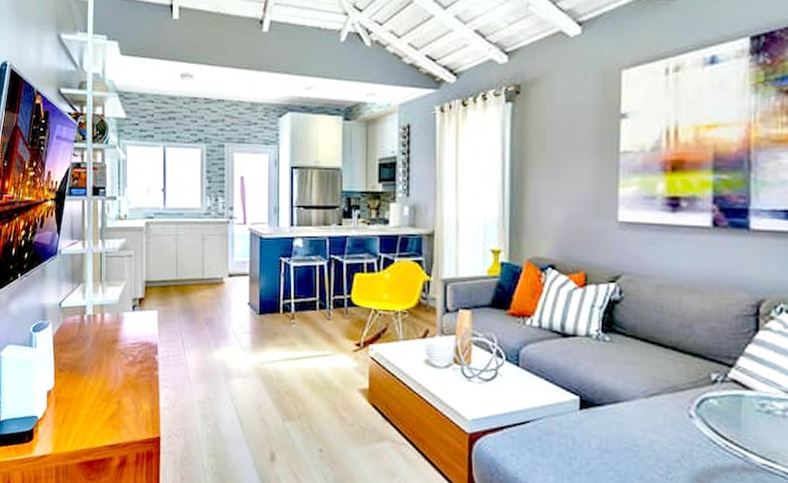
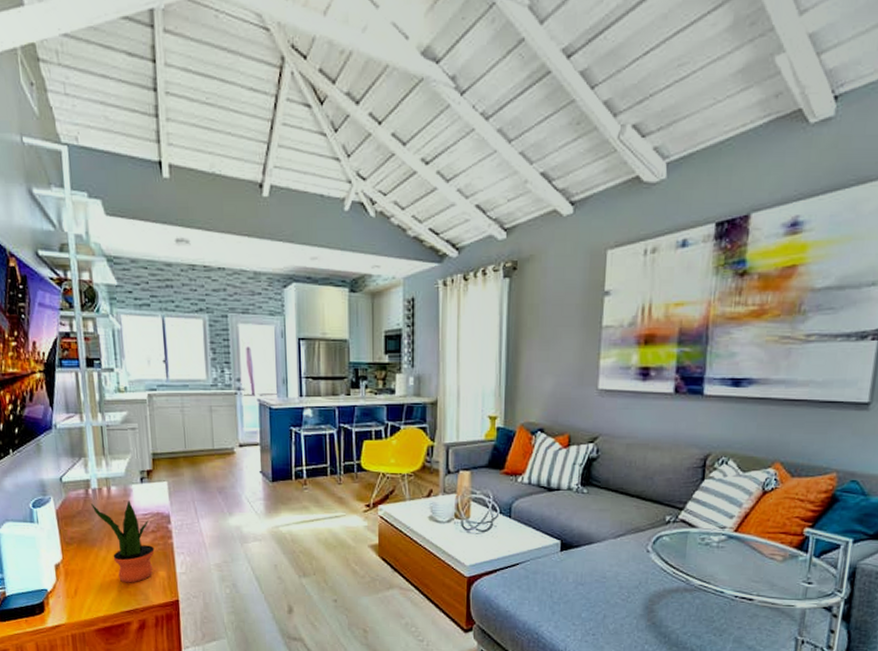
potted plant: none [85,328,140,416] -> present [91,500,155,583]

